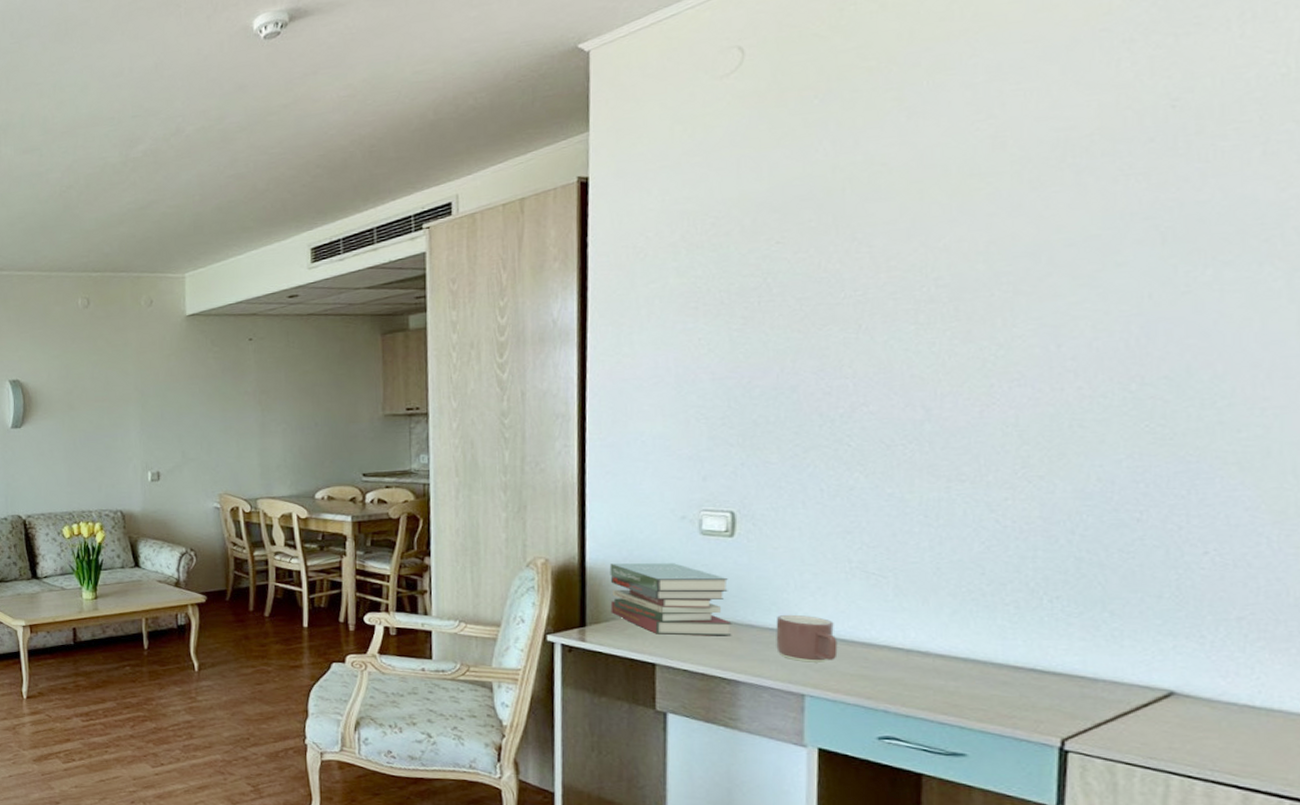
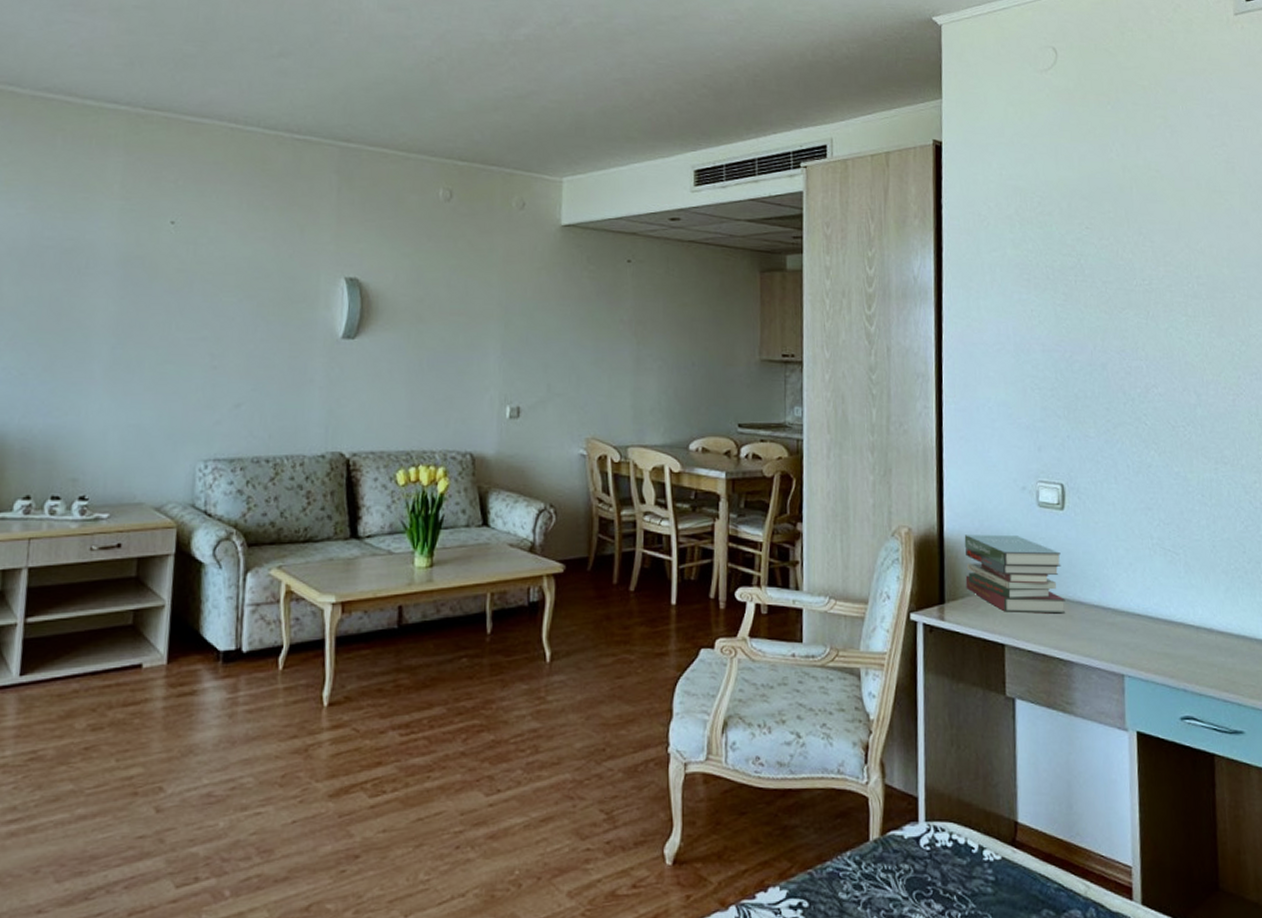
mug: present [776,614,838,663] -> none [1099,590,1147,641]

